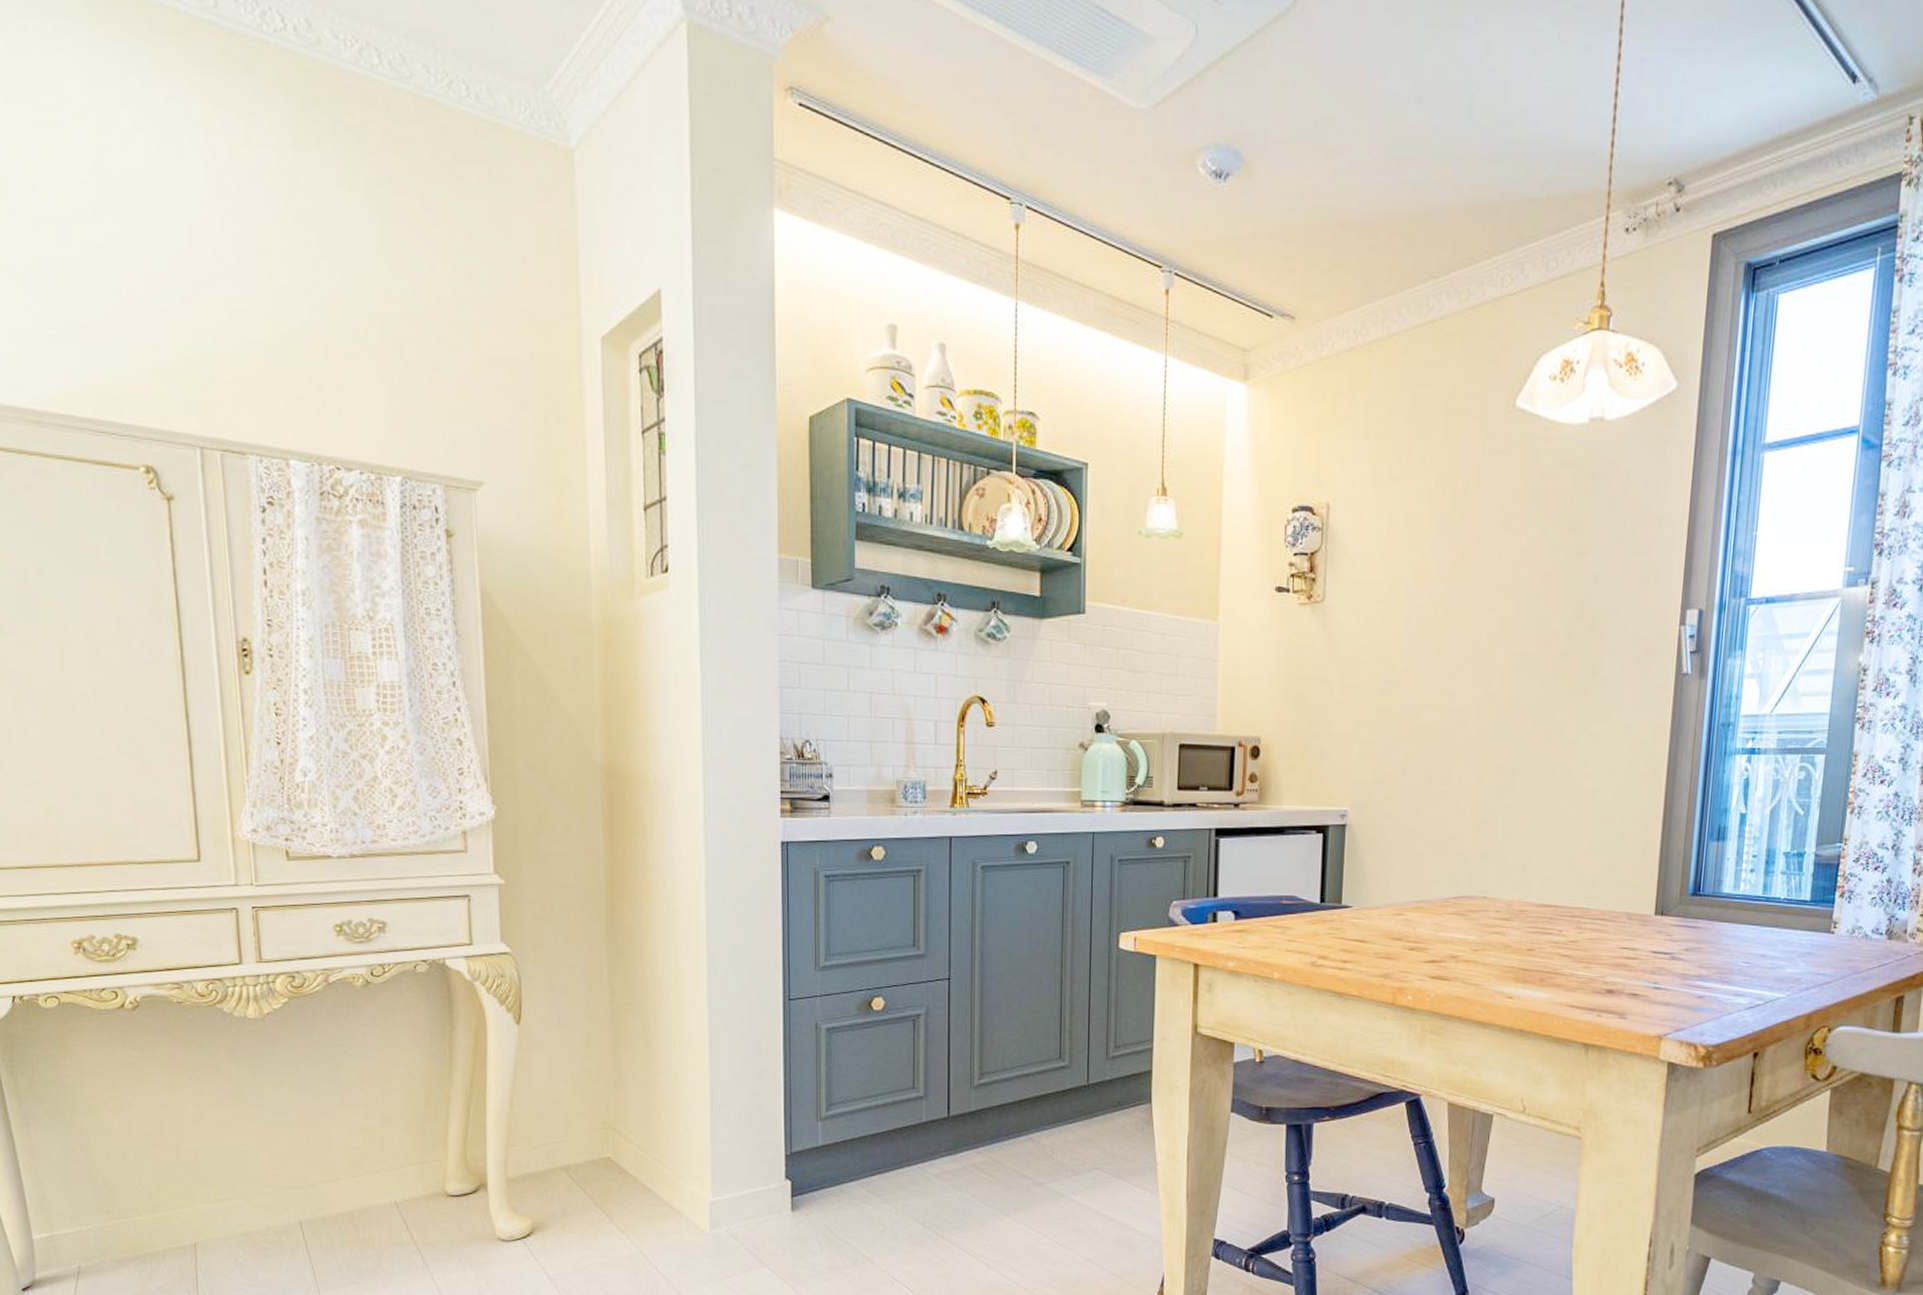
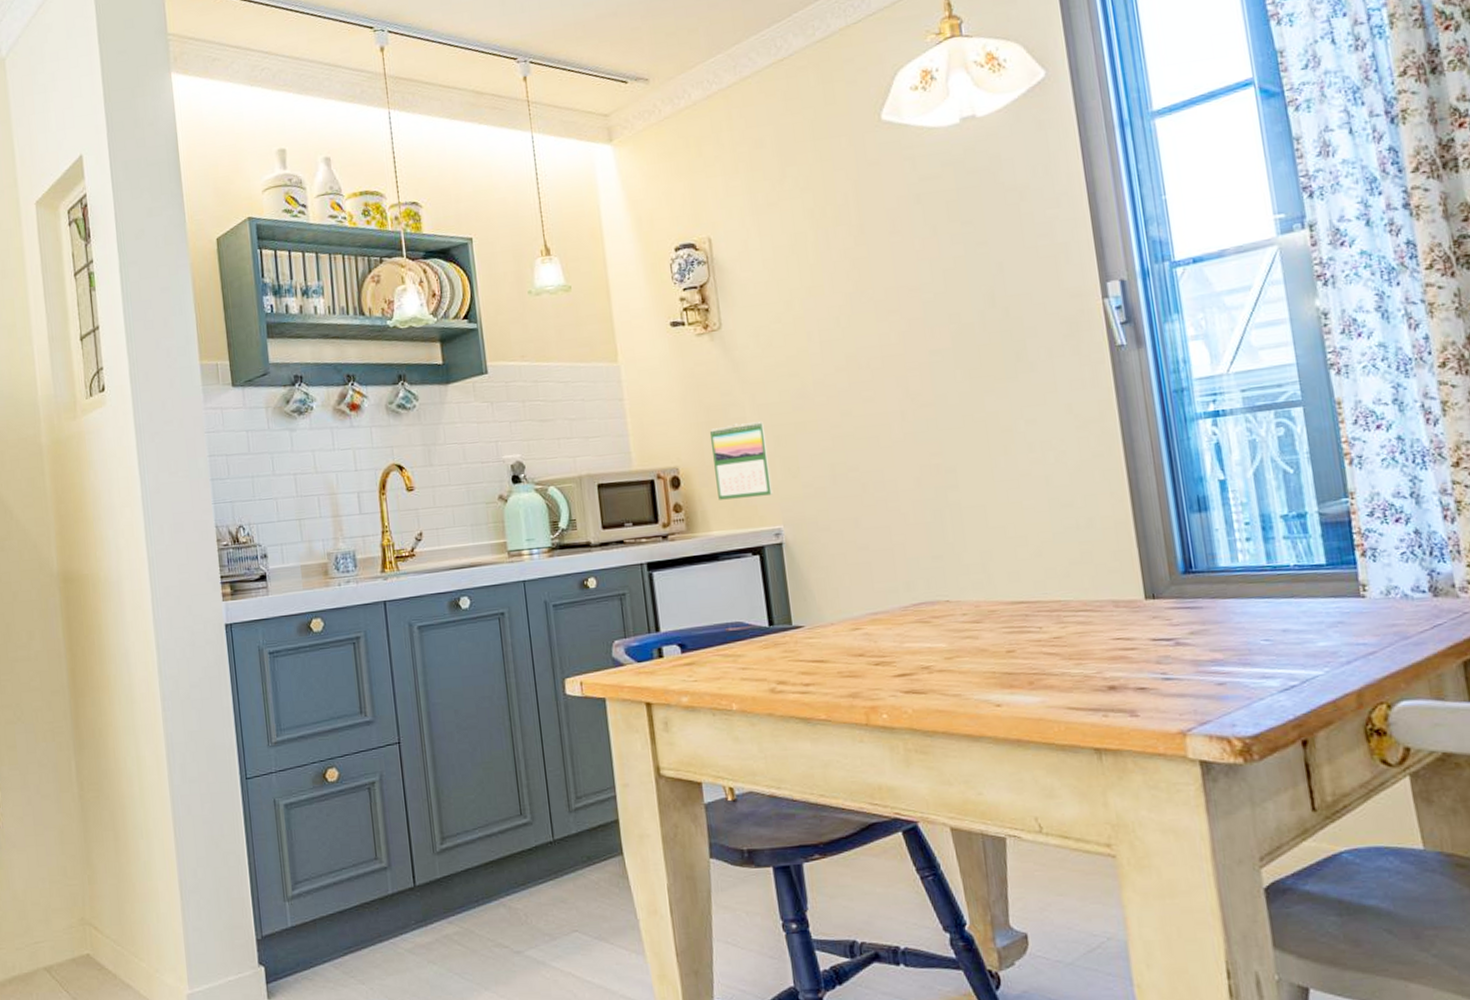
calendar: none [1294,700,1348,776] -> present [709,420,773,500]

